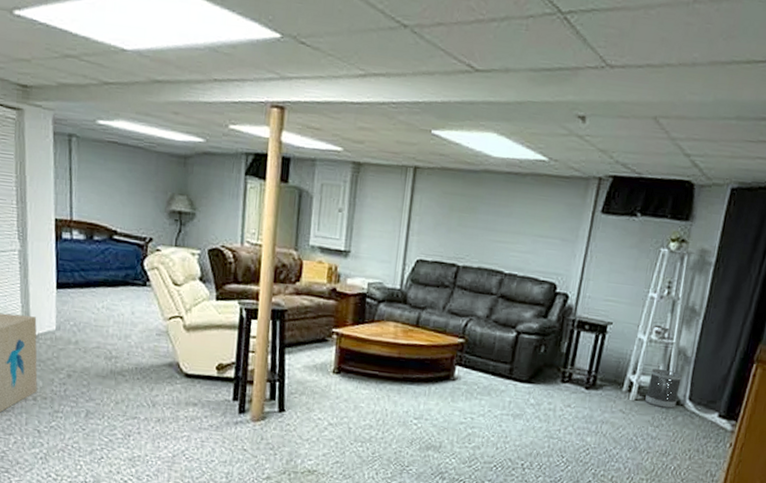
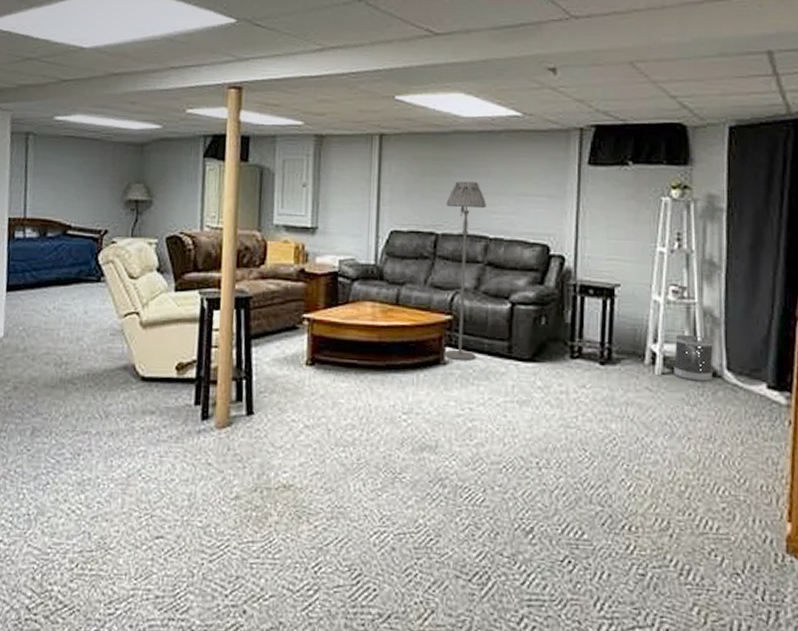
floor lamp: none [454,218,506,378] -> present [444,181,487,360]

